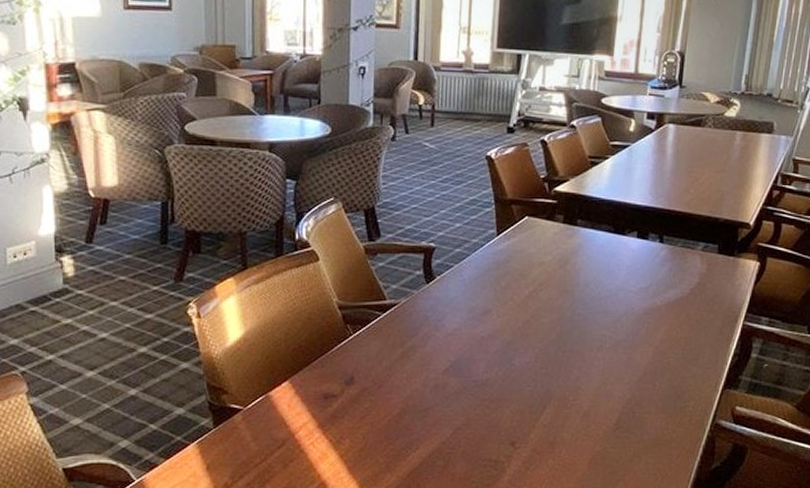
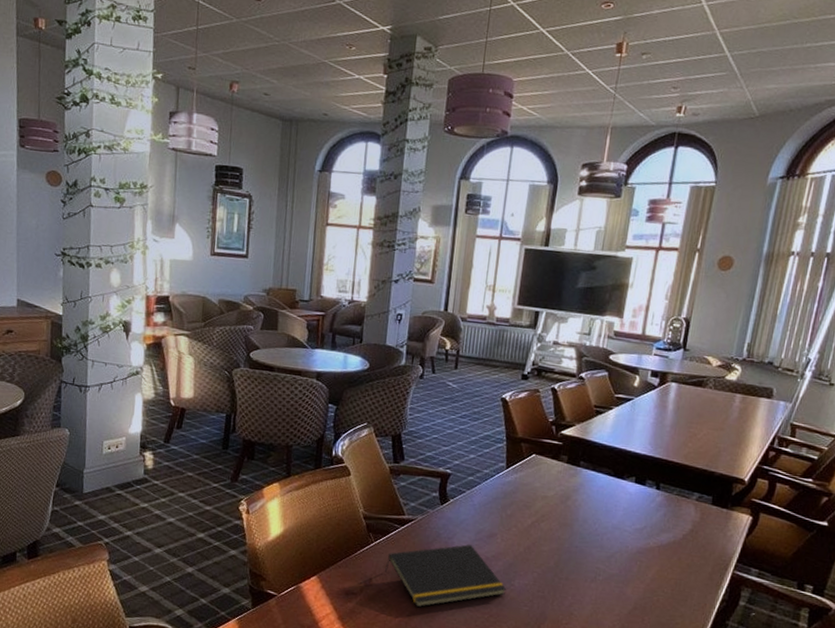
notepad: none [367,324,507,403] -> present [384,543,507,608]

